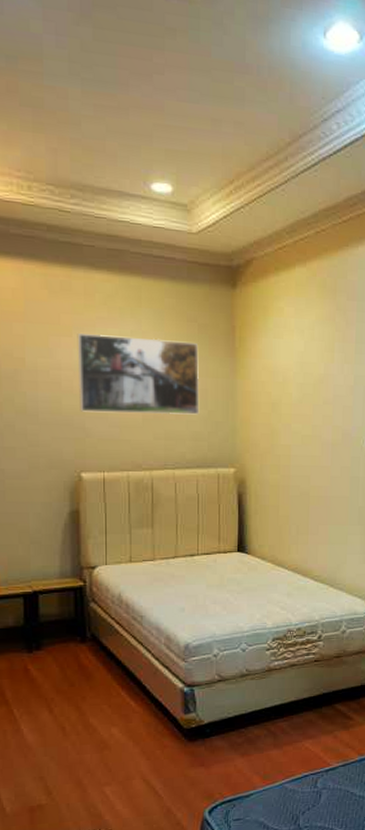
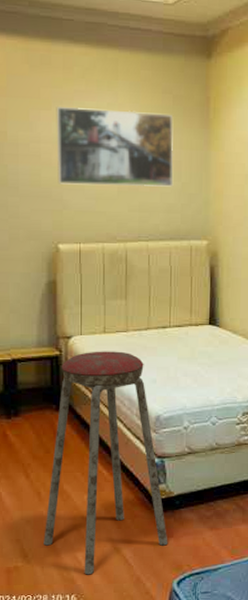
music stool: none [69,580,199,809] -> present [44,351,168,575]

